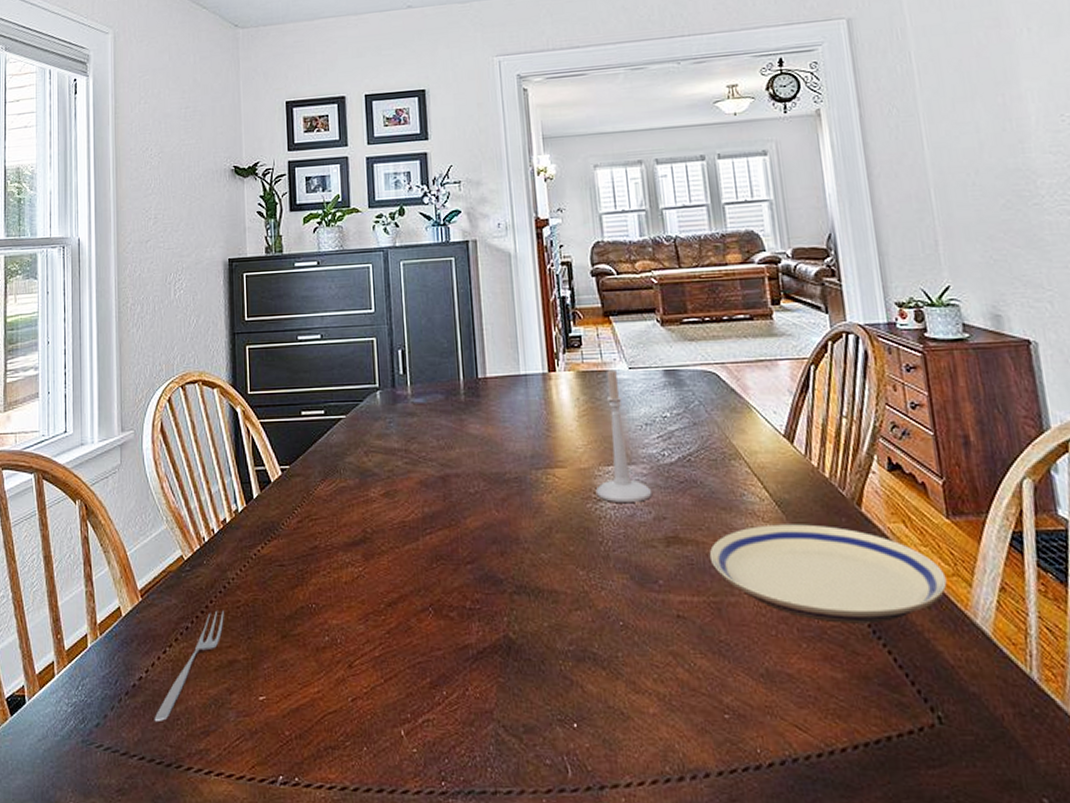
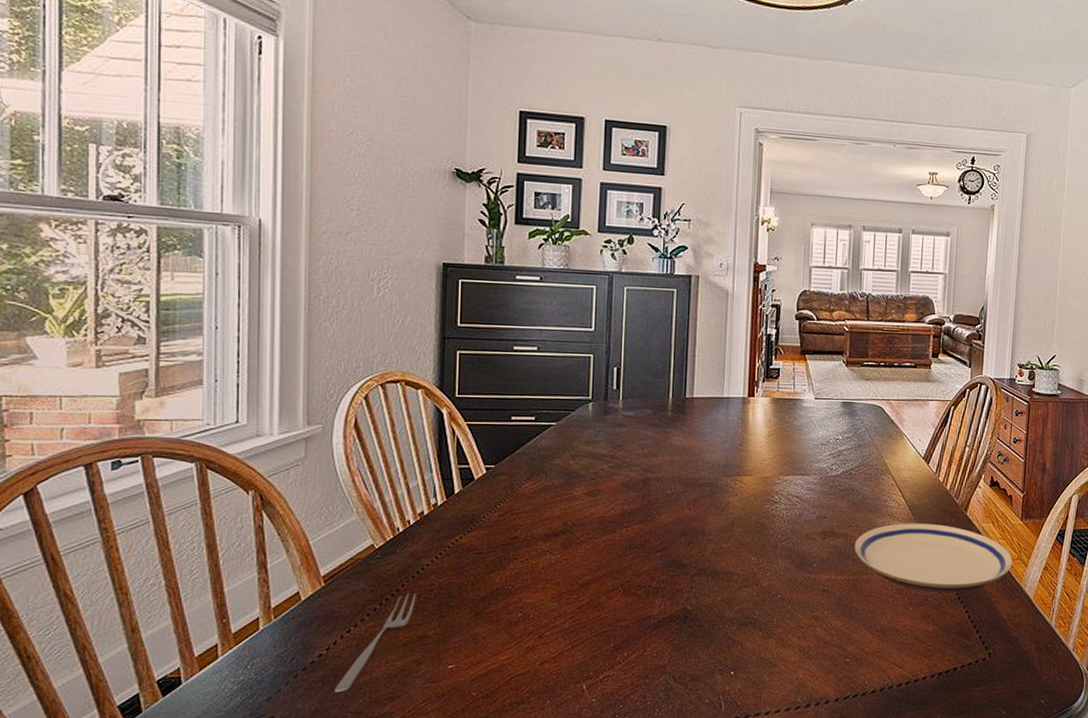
candlestick: present [595,370,653,504] -> none [773,399,819,506]

